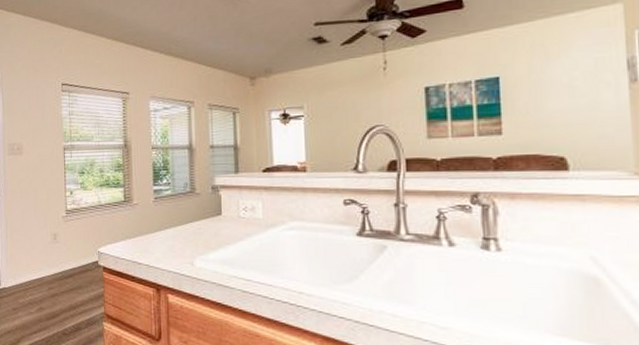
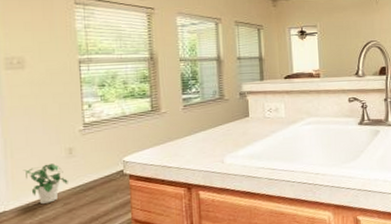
potted plant: none [18,247,52,285] -> present [23,163,68,204]

